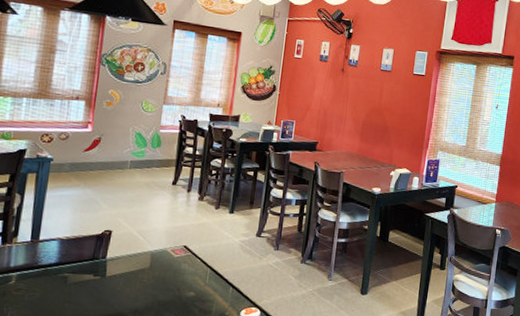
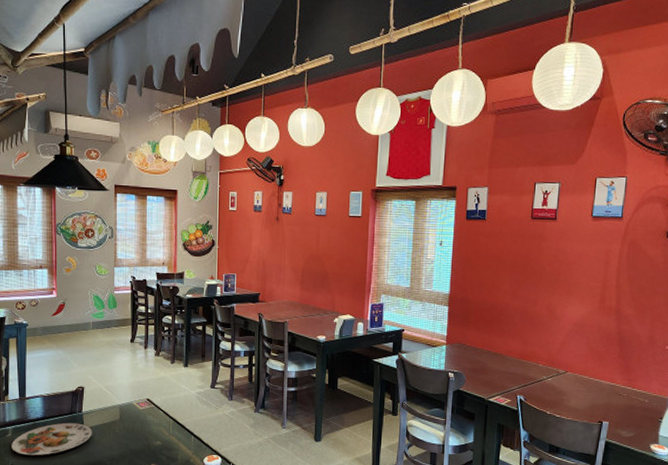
plate: none [13,269,115,307] -> present [11,422,92,456]

